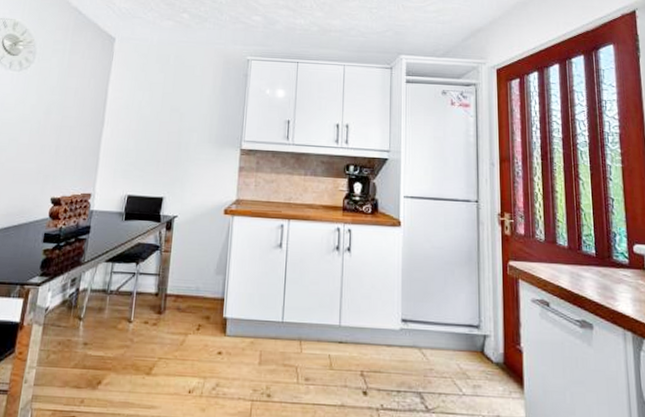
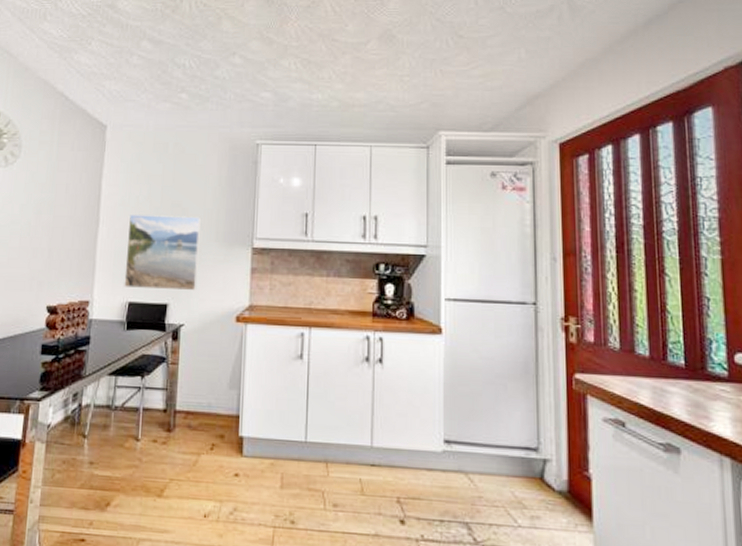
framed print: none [124,117,196,186] -> present [124,215,201,291]

